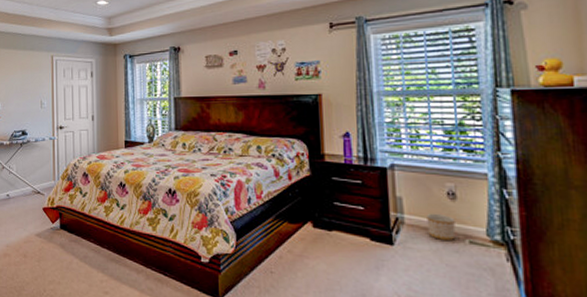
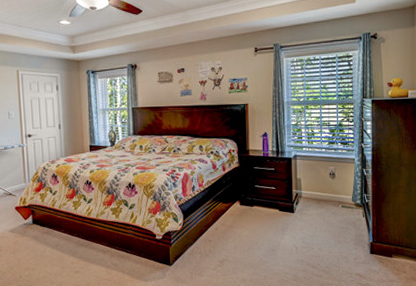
planter: present [427,213,456,240] -> none [316,188,334,206]

